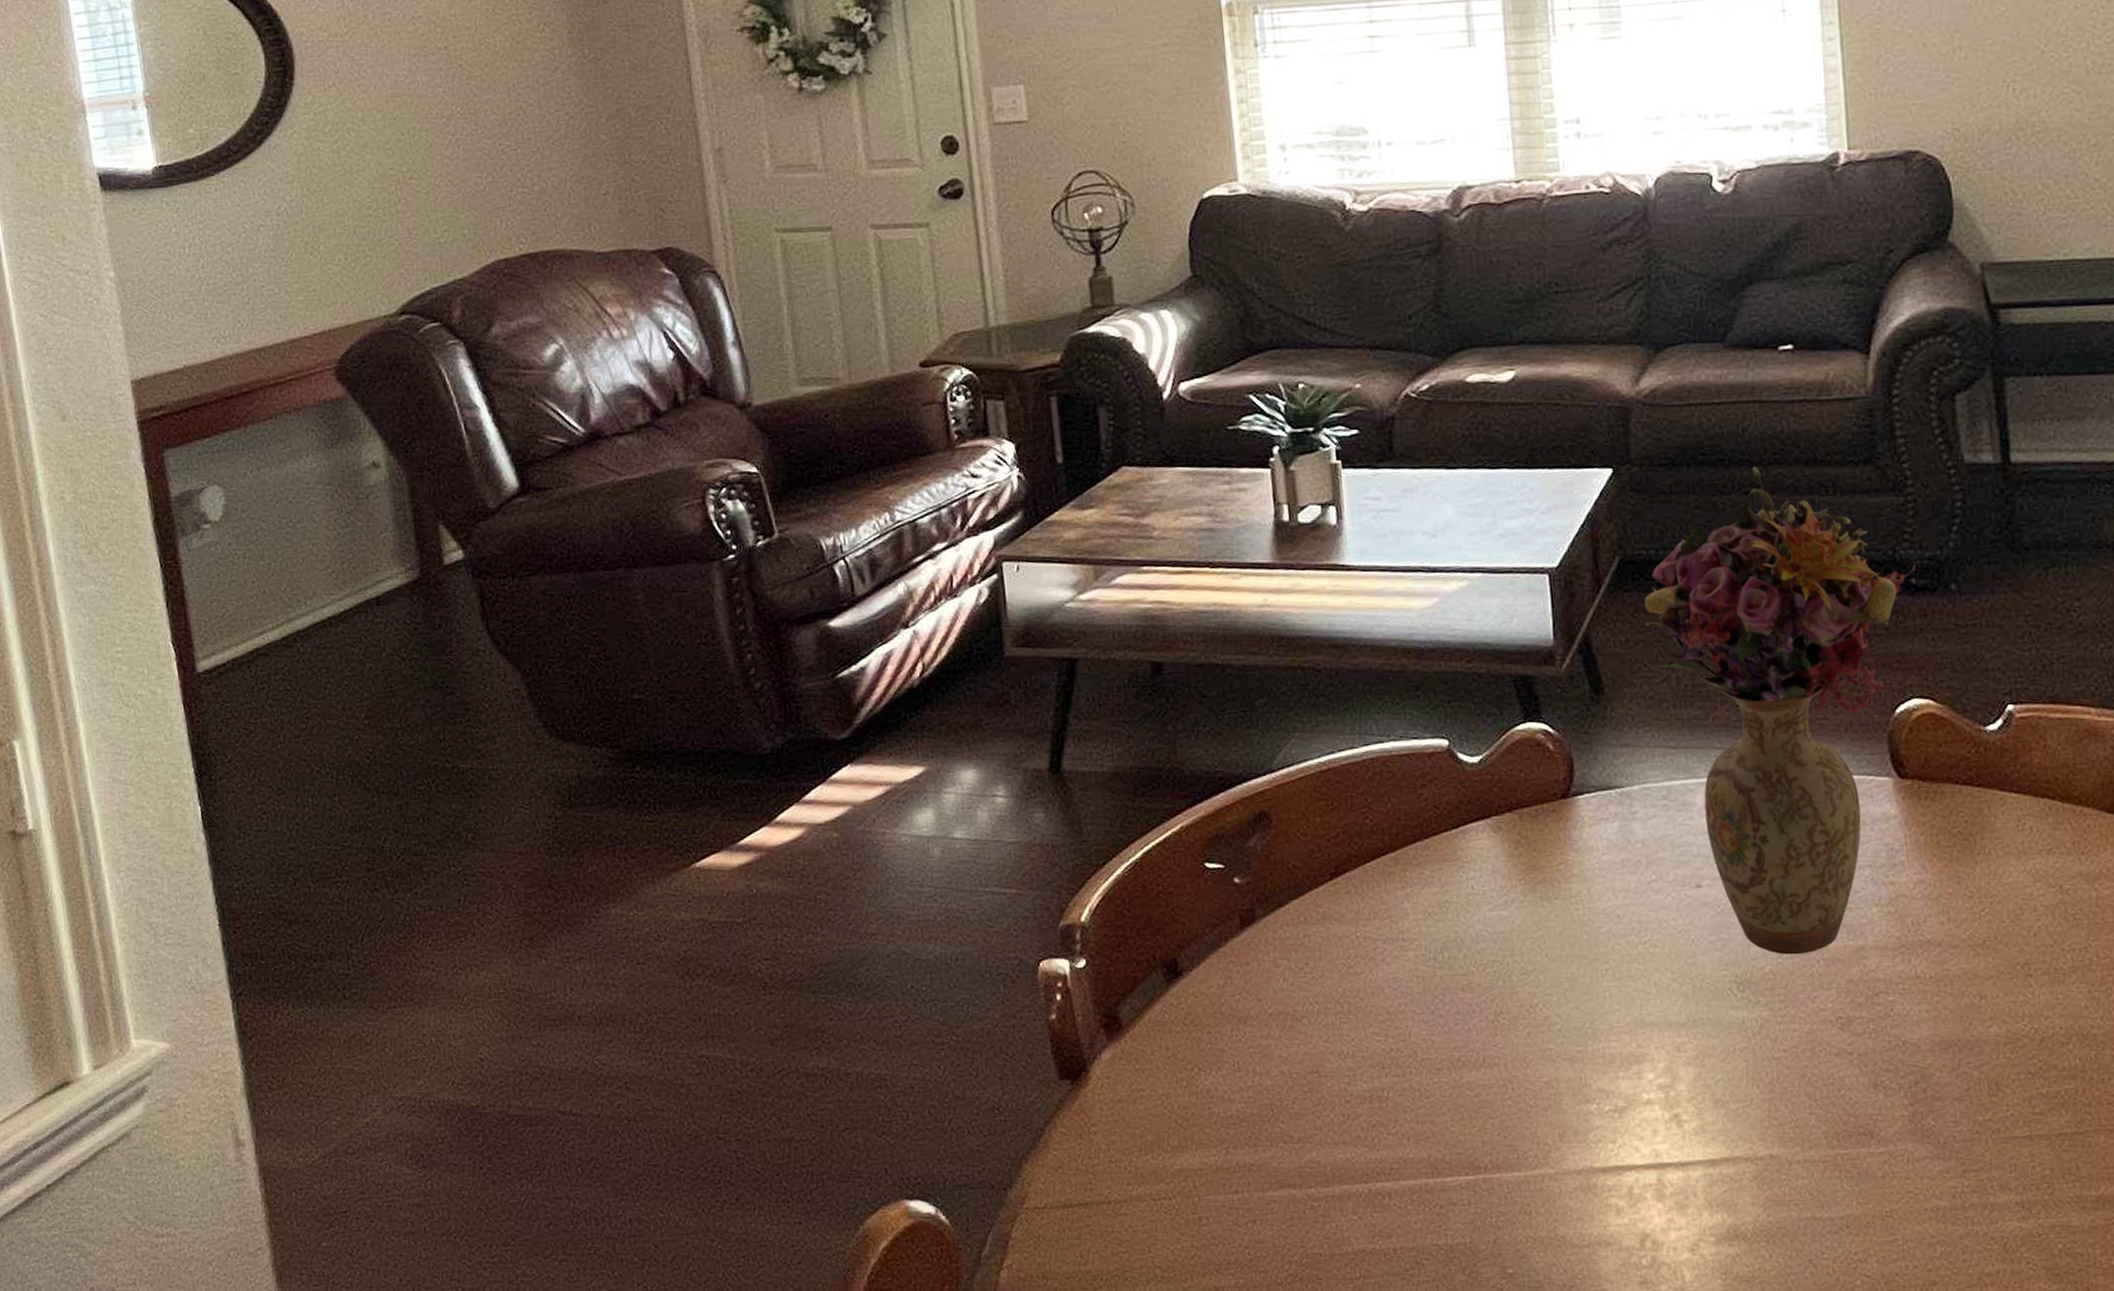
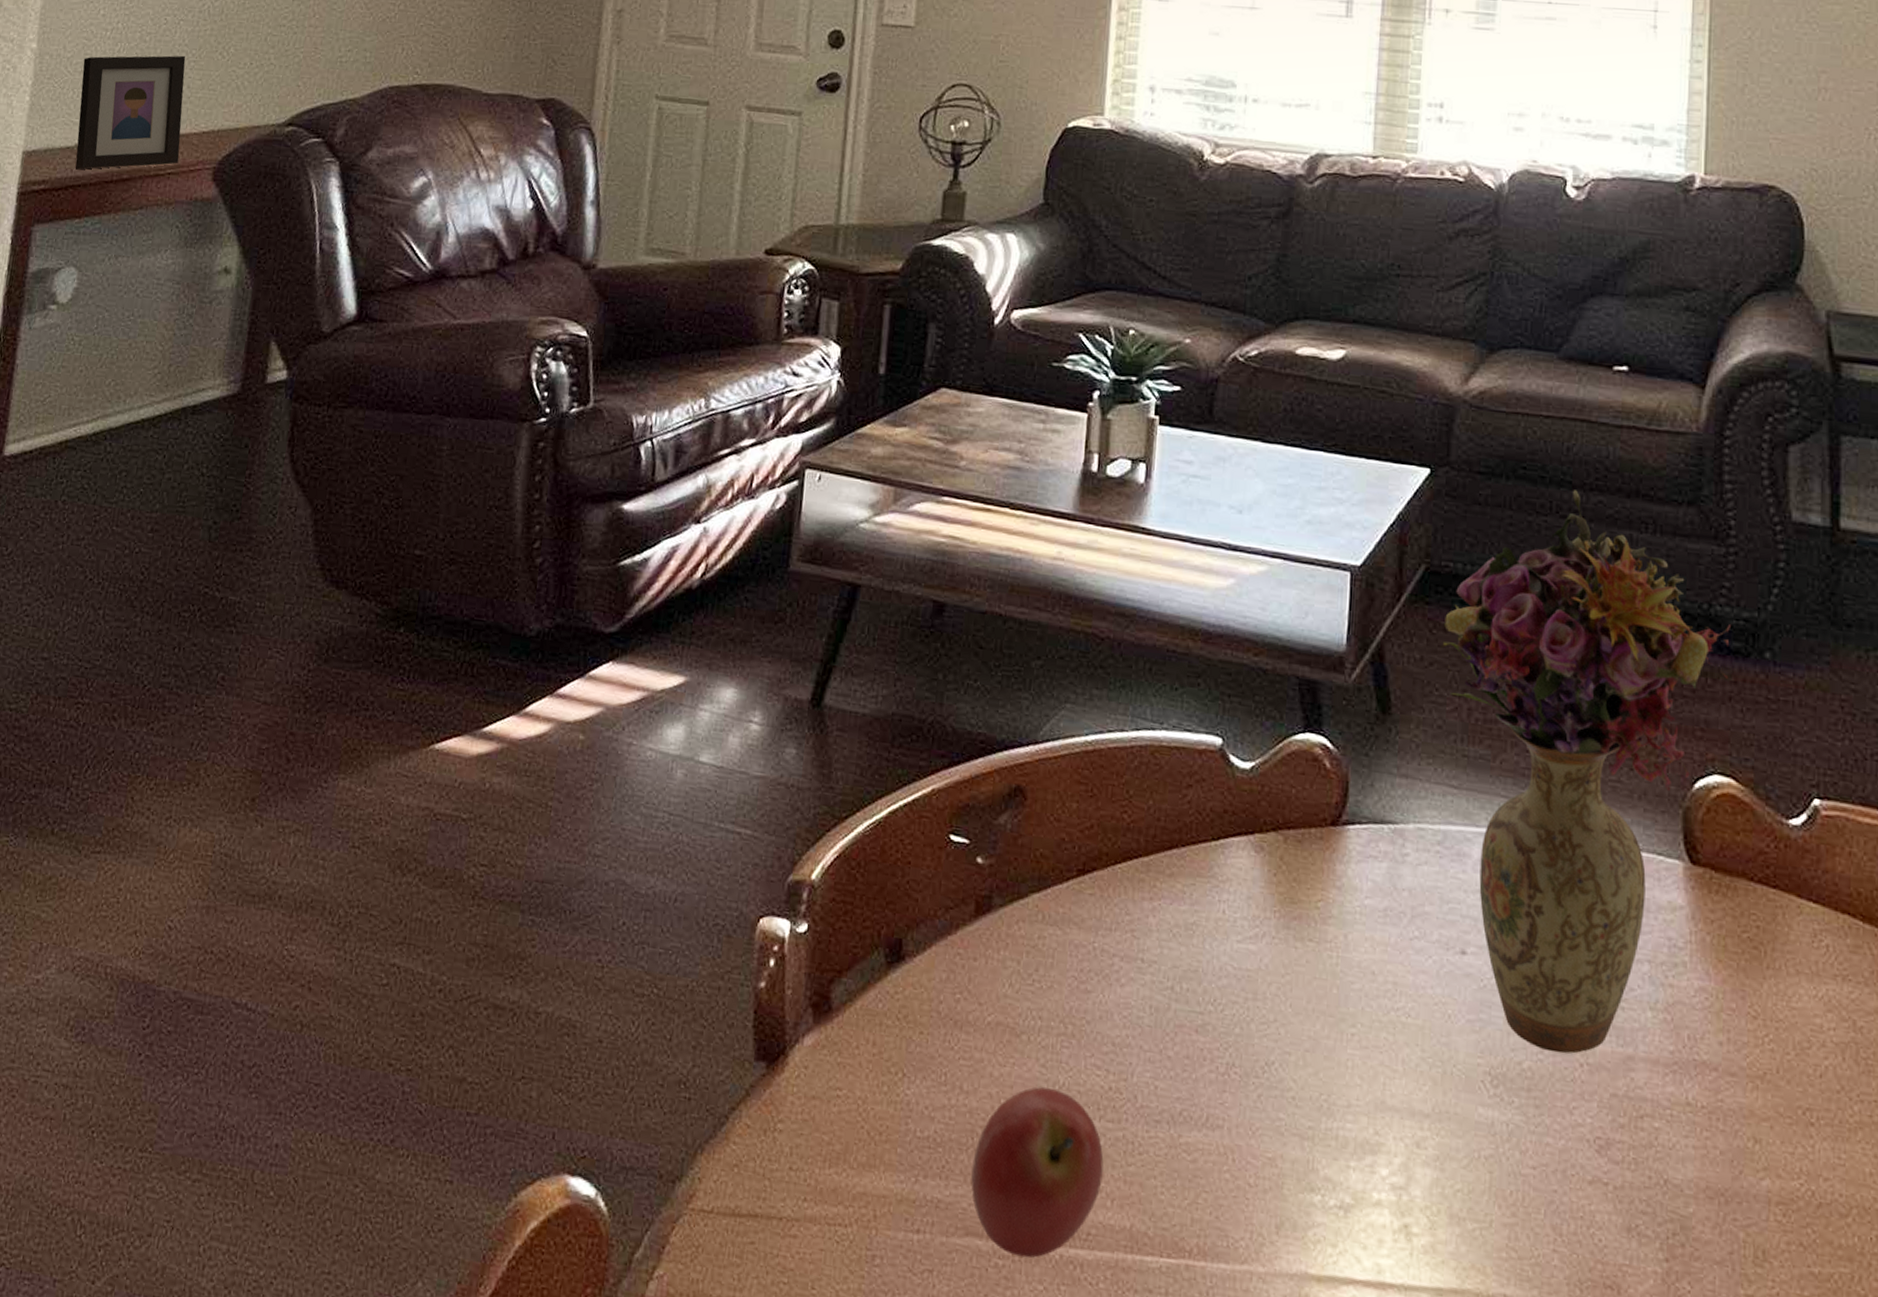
picture frame: none [168,261,297,391] -> present [75,55,186,170]
fruit: none [1275,1059,1397,1197] -> present [971,1087,1104,1258]

